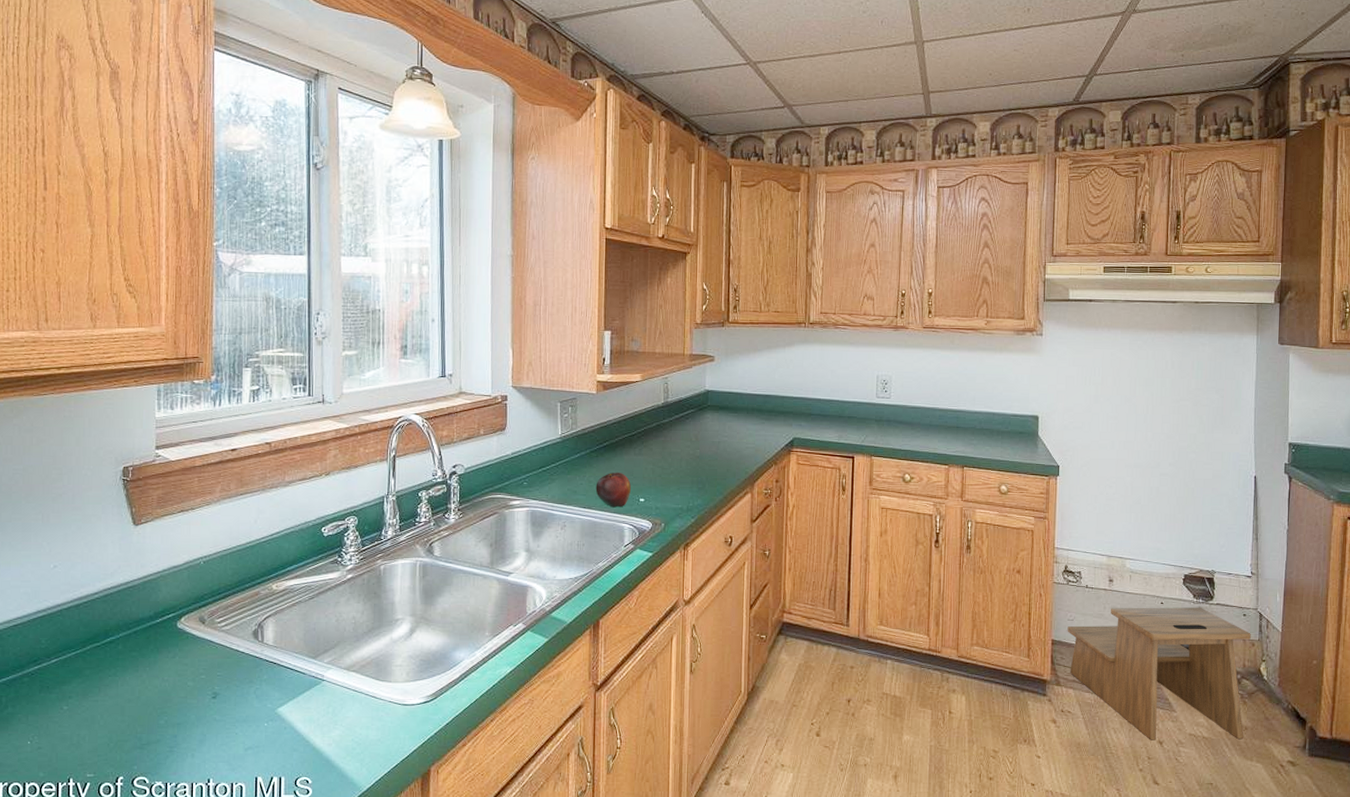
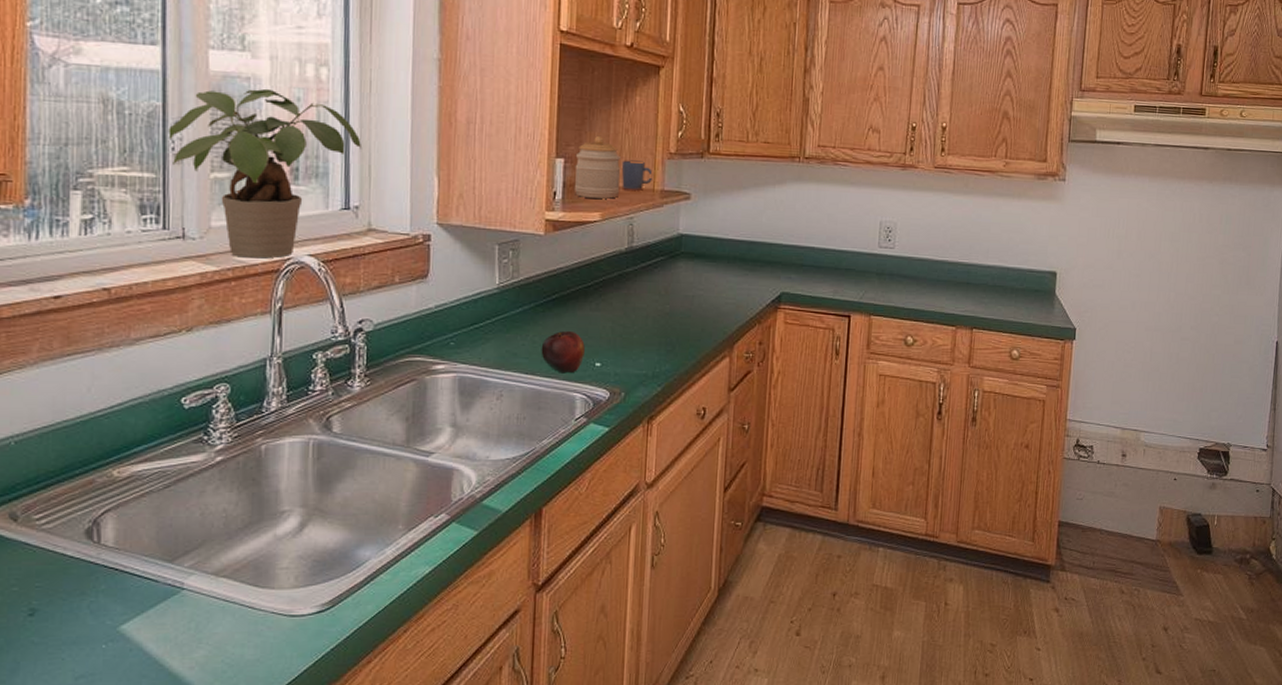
potted plant: none [312,284,455,417] -> present [168,88,363,259]
jar: none [619,311,657,363] -> present [574,135,622,199]
mug: none [657,330,683,355] -> present [621,160,653,191]
step stool: present [1067,607,1251,740] -> none [1075,484,1263,627]

